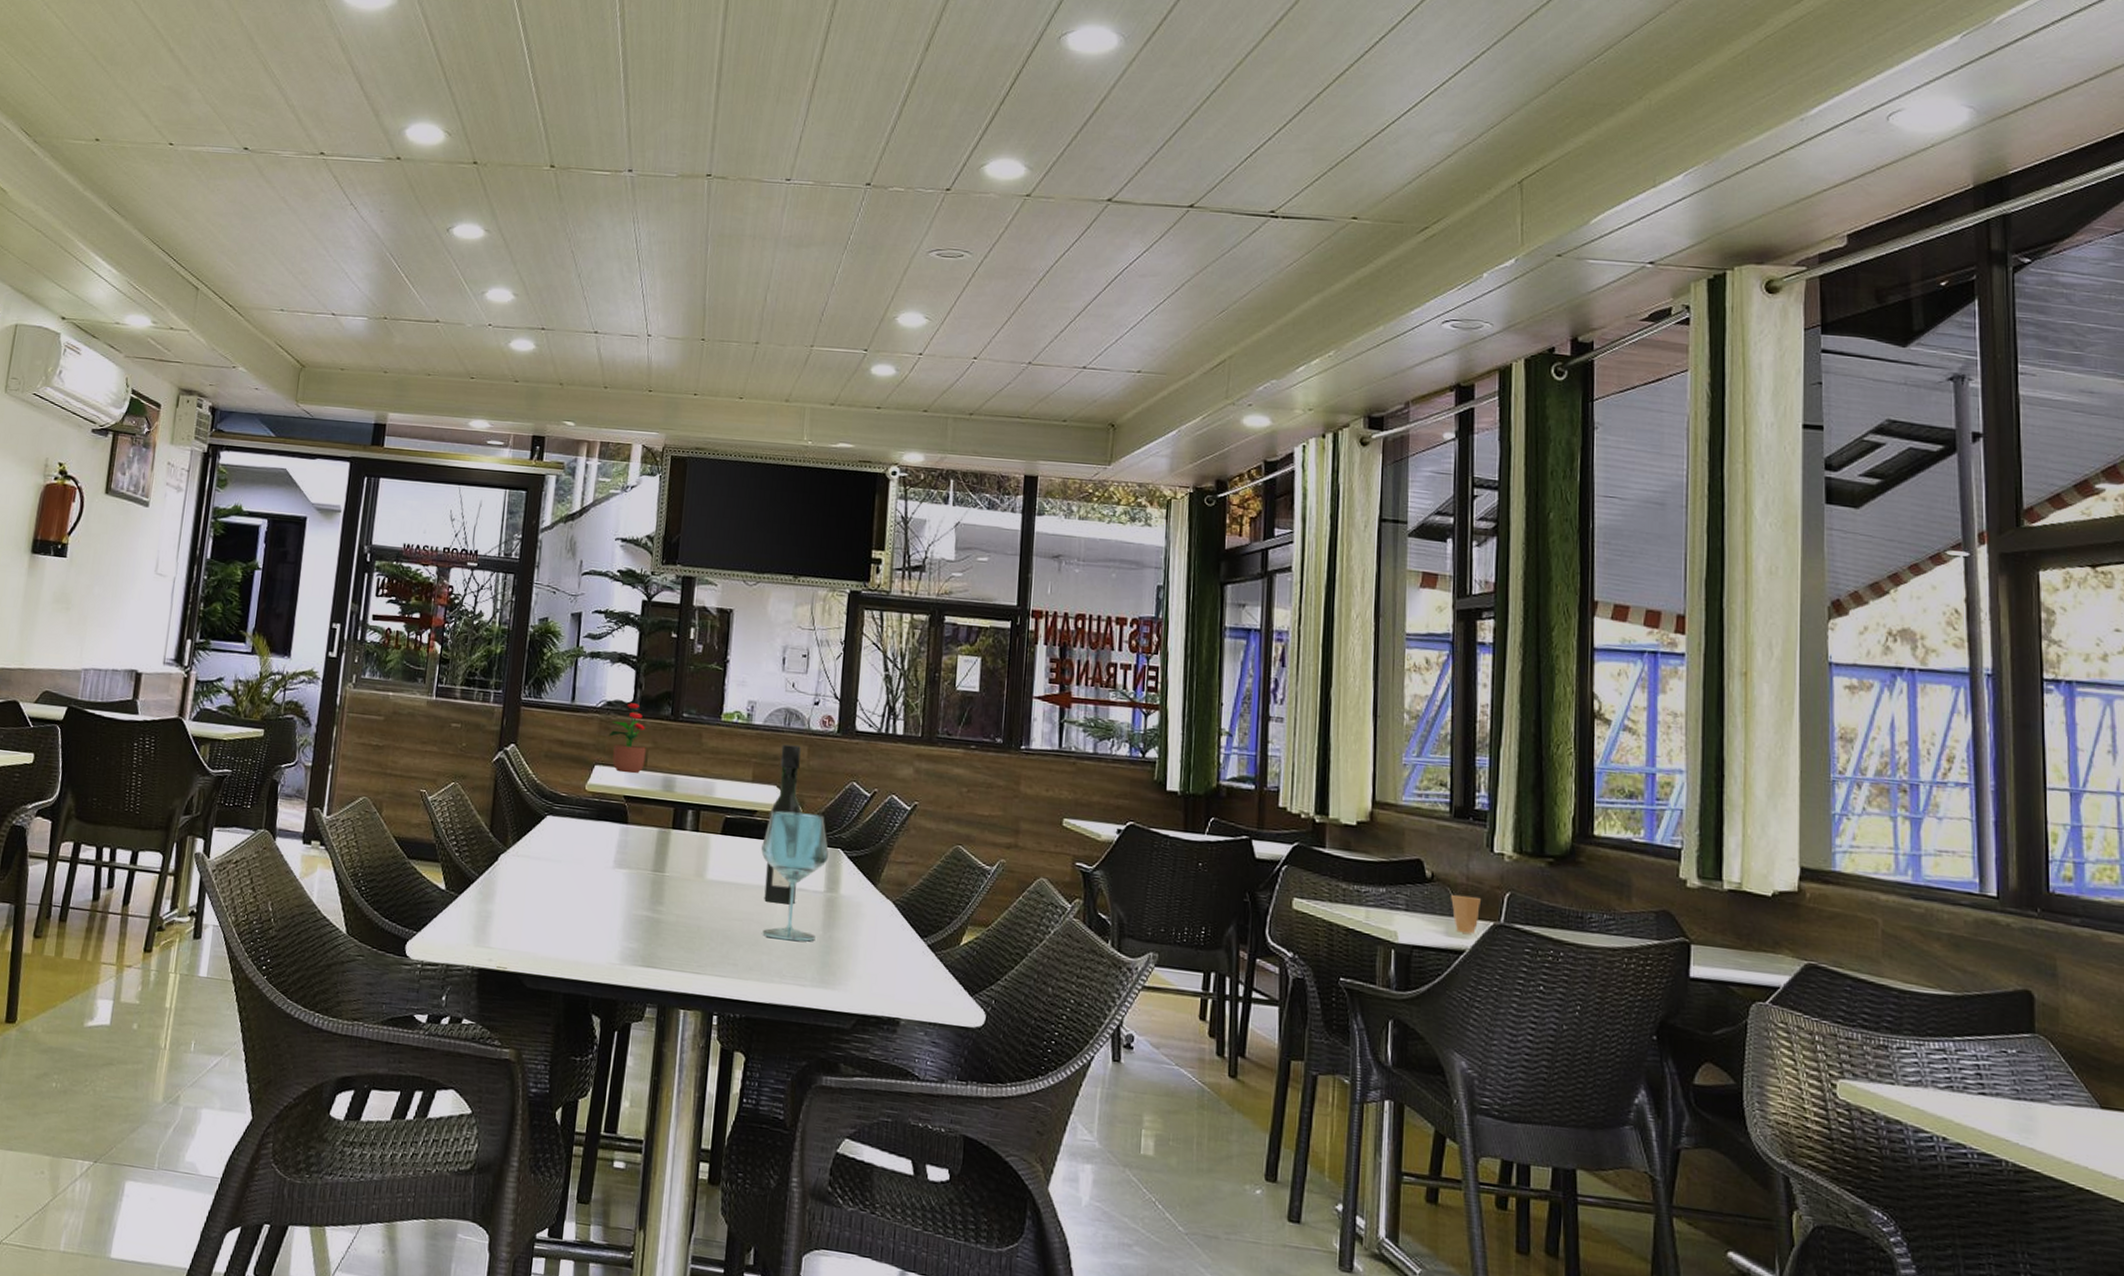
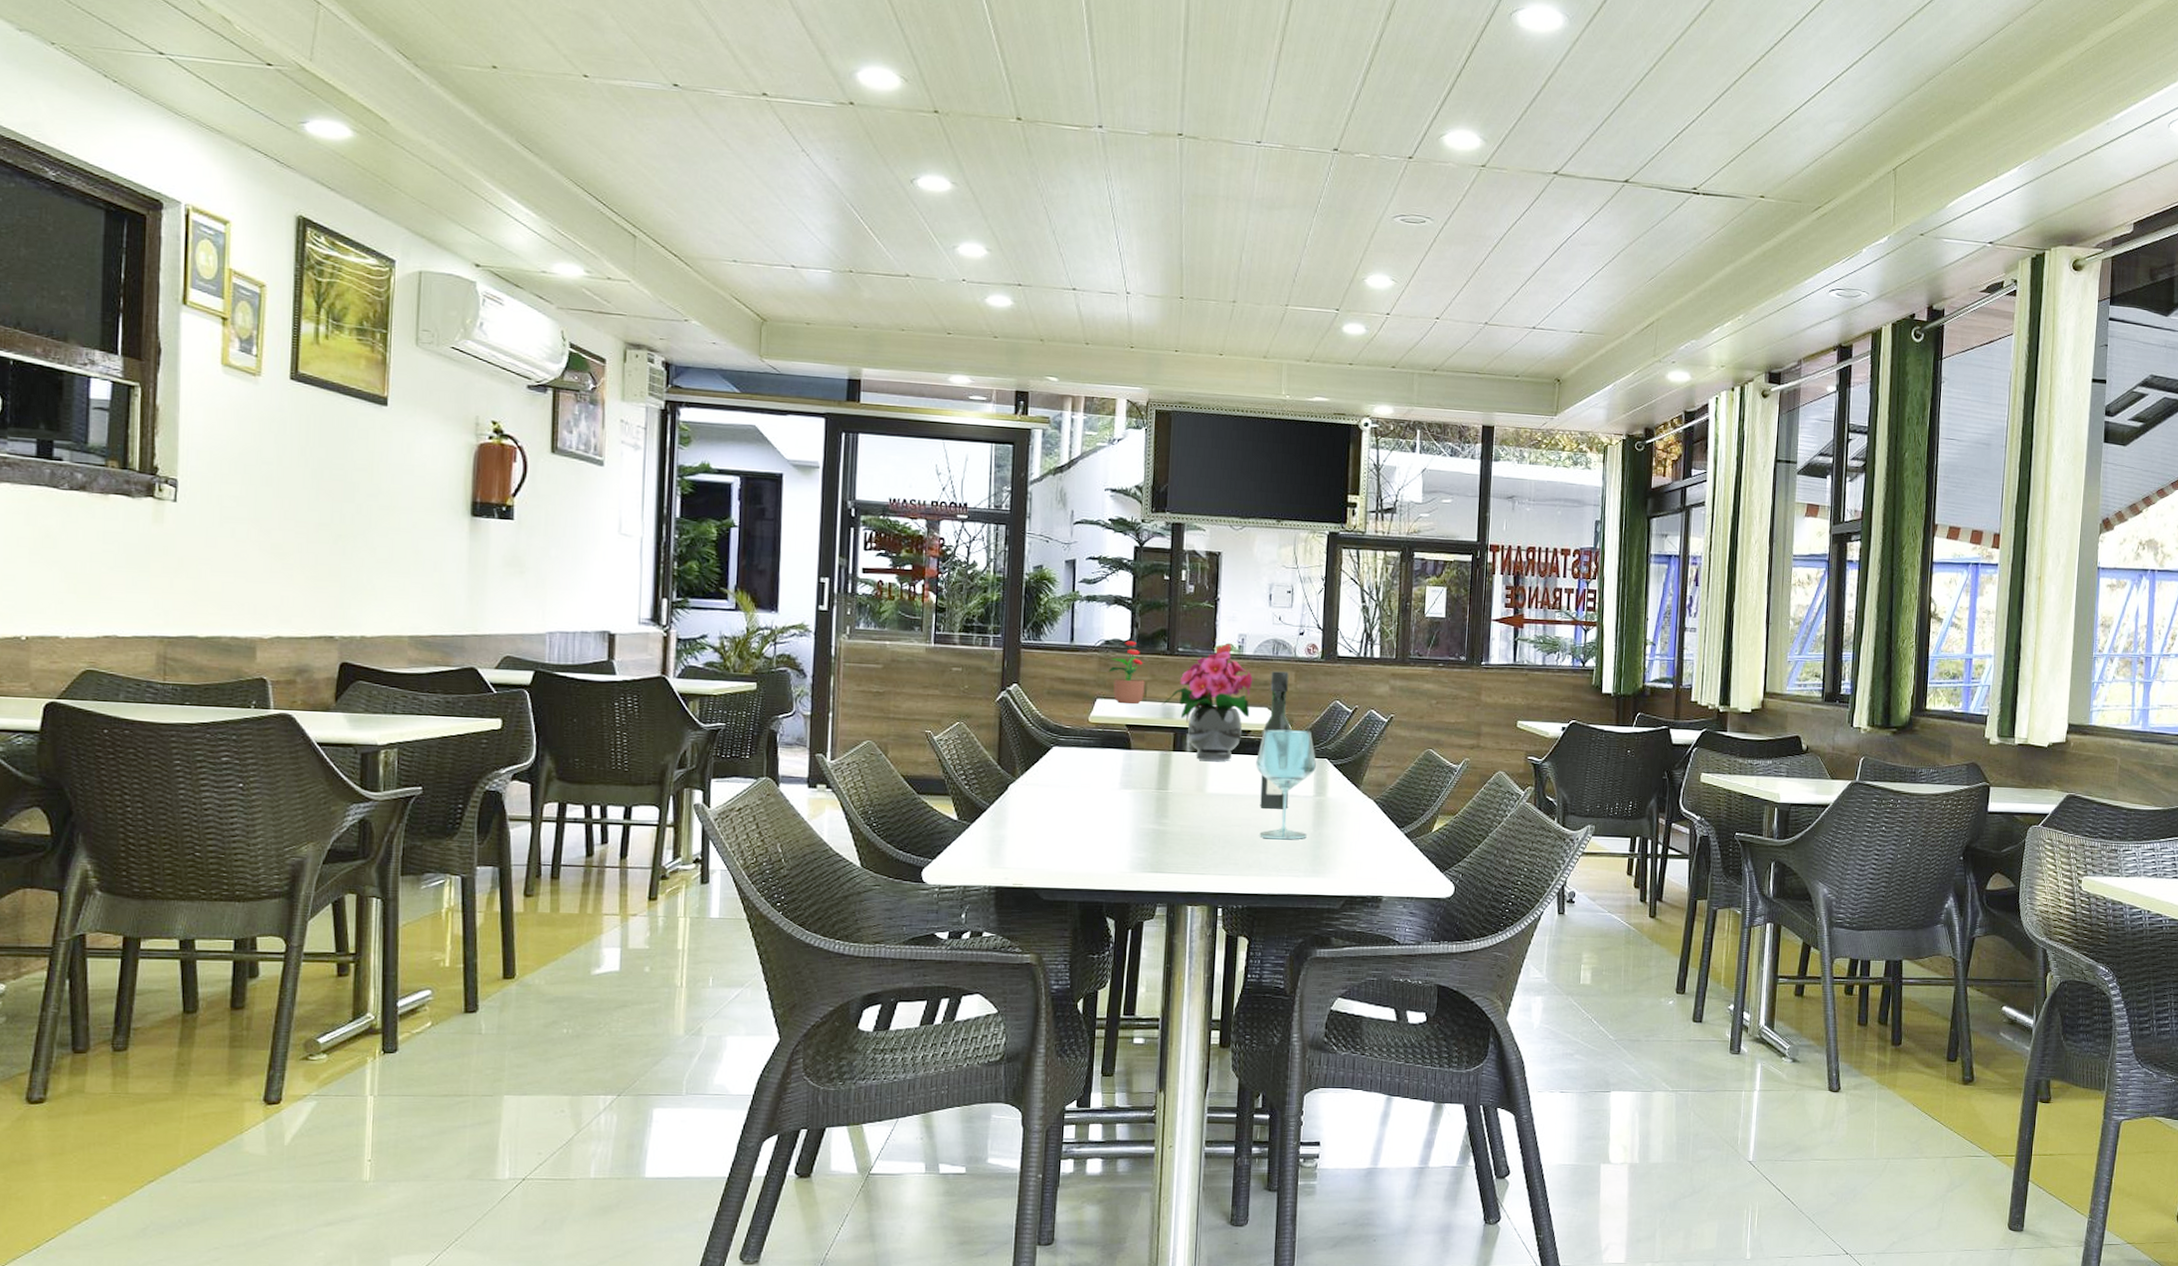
potted flower: none [662,711,762,844] -> present [1162,644,1253,762]
cup: present [1451,894,1482,934] -> none [1820,761,1843,791]

